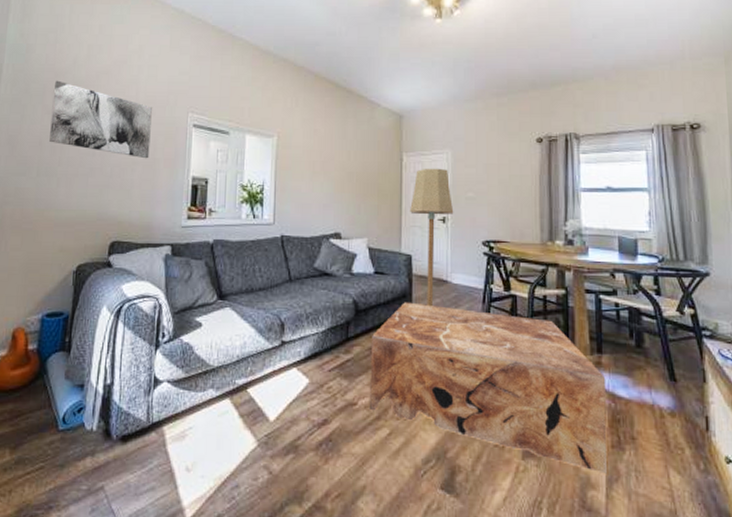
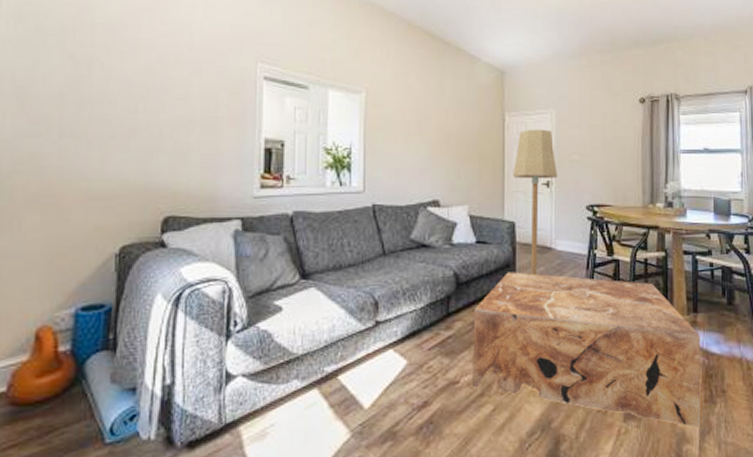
wall art: present [49,80,153,159] -> none [74,17,212,117]

